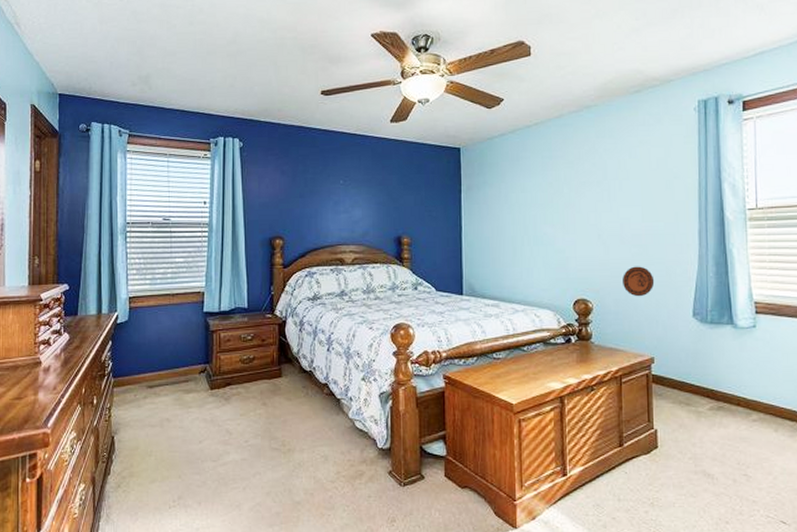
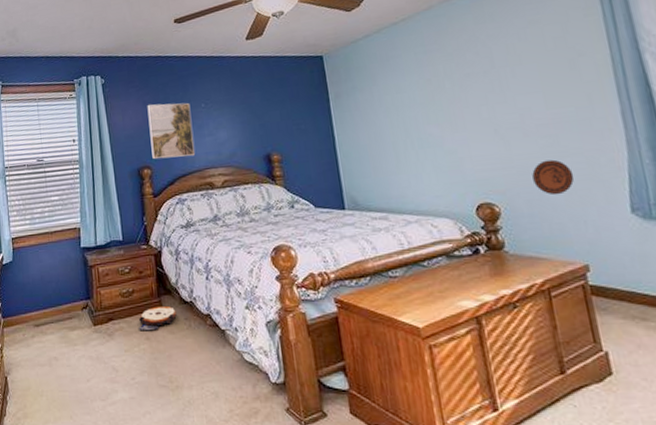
plush toy: none [256,375,295,396] -> present [139,306,177,330]
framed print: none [285,174,329,231] -> present [147,103,196,159]

